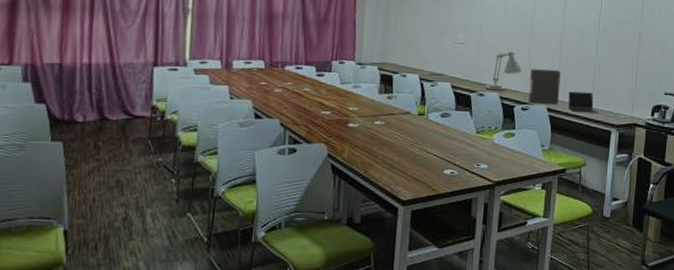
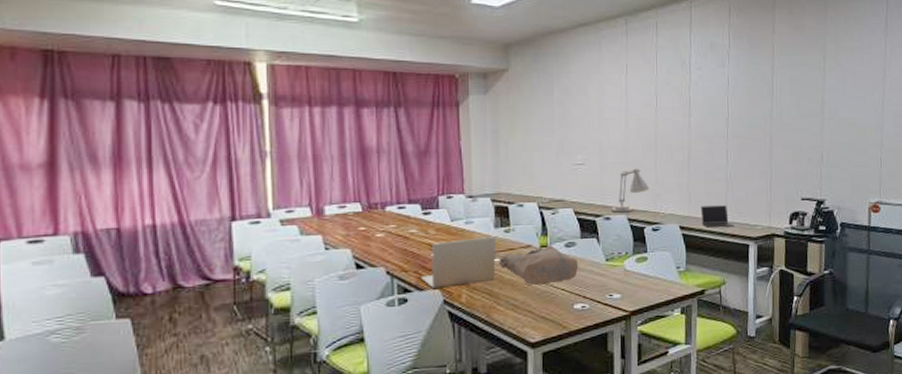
laptop: none [310,101,379,143] -> present [421,236,496,288]
tote bag: none [380,114,451,149] -> present [499,246,578,285]
binder: present [528,69,561,104] -> none [658,183,692,223]

